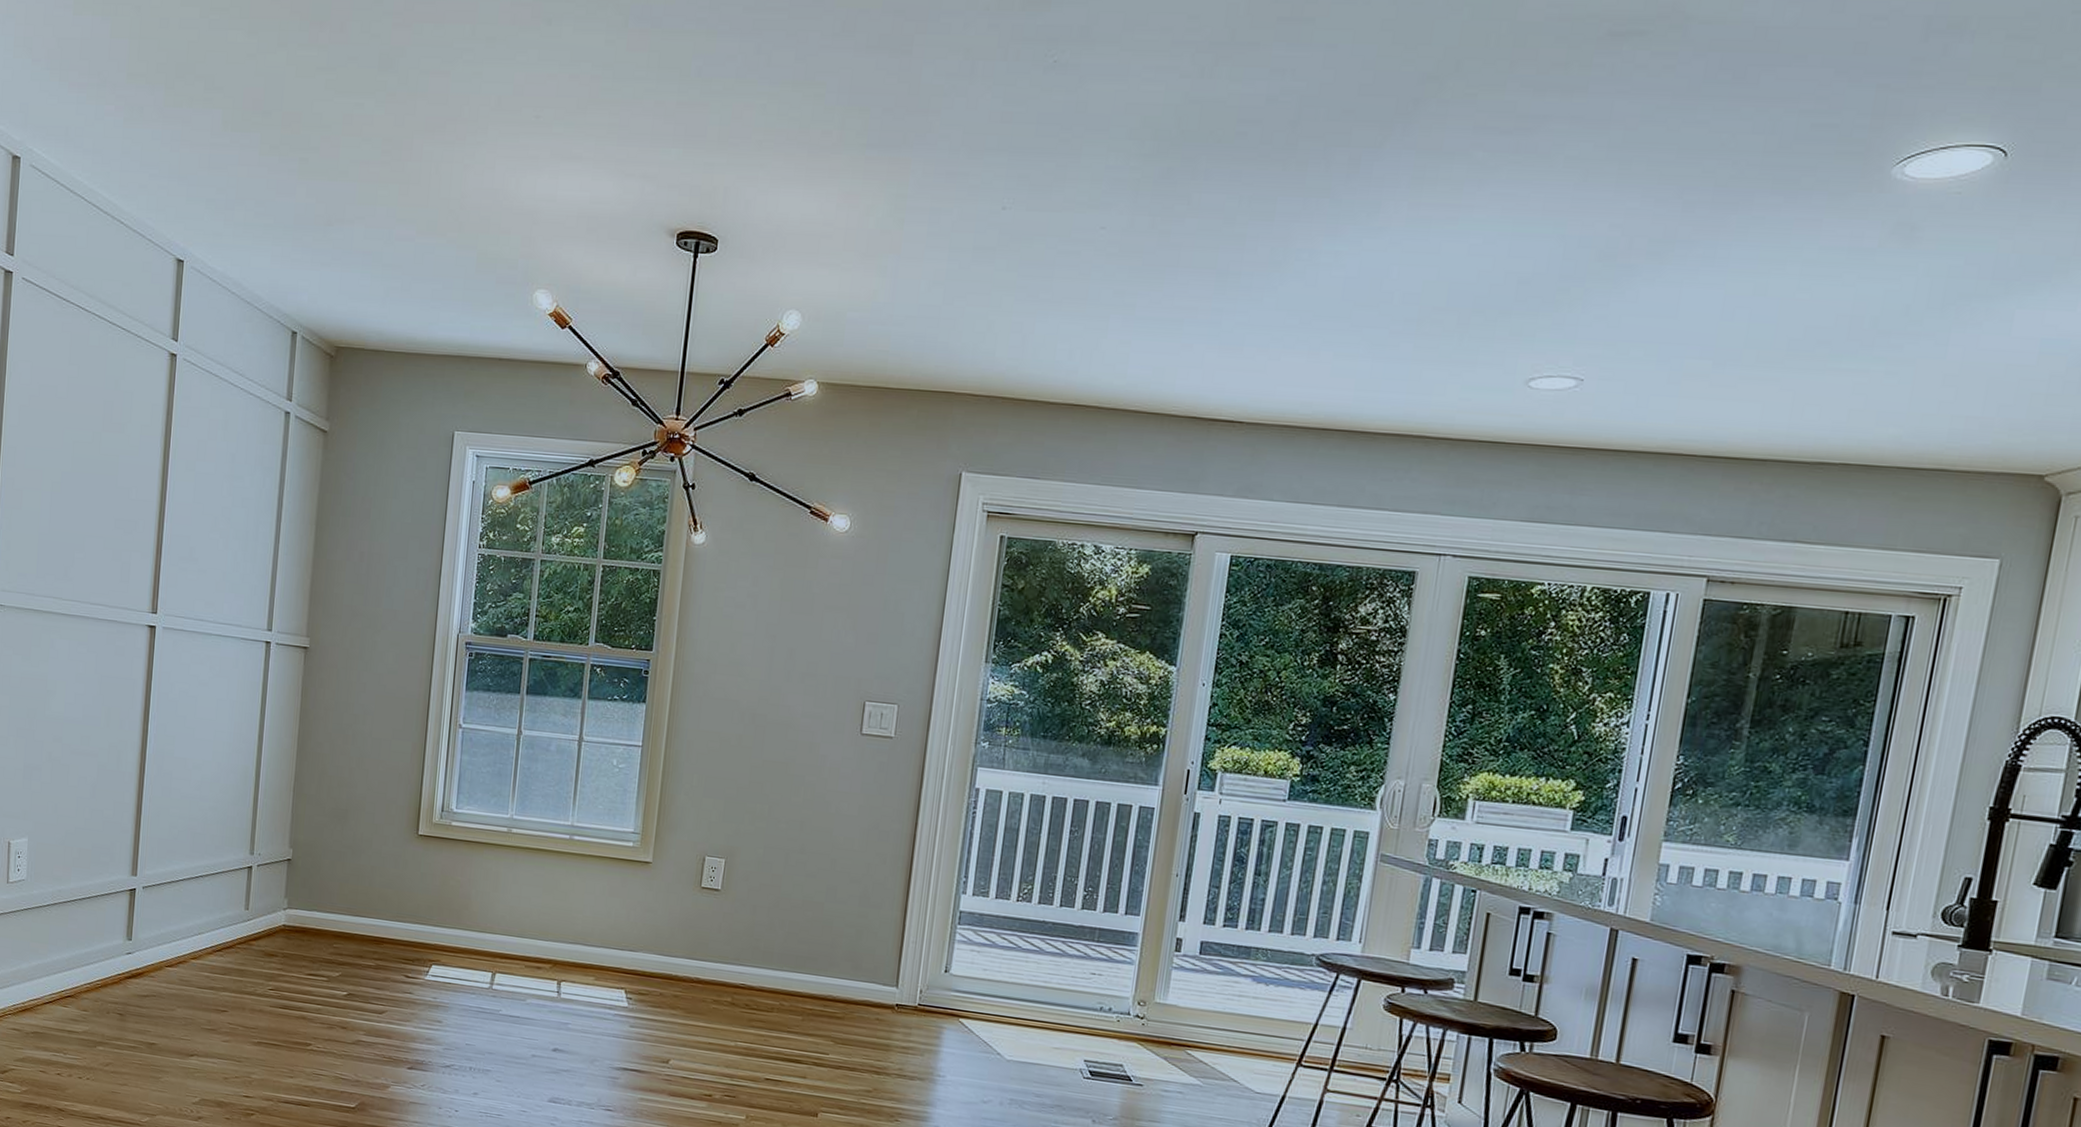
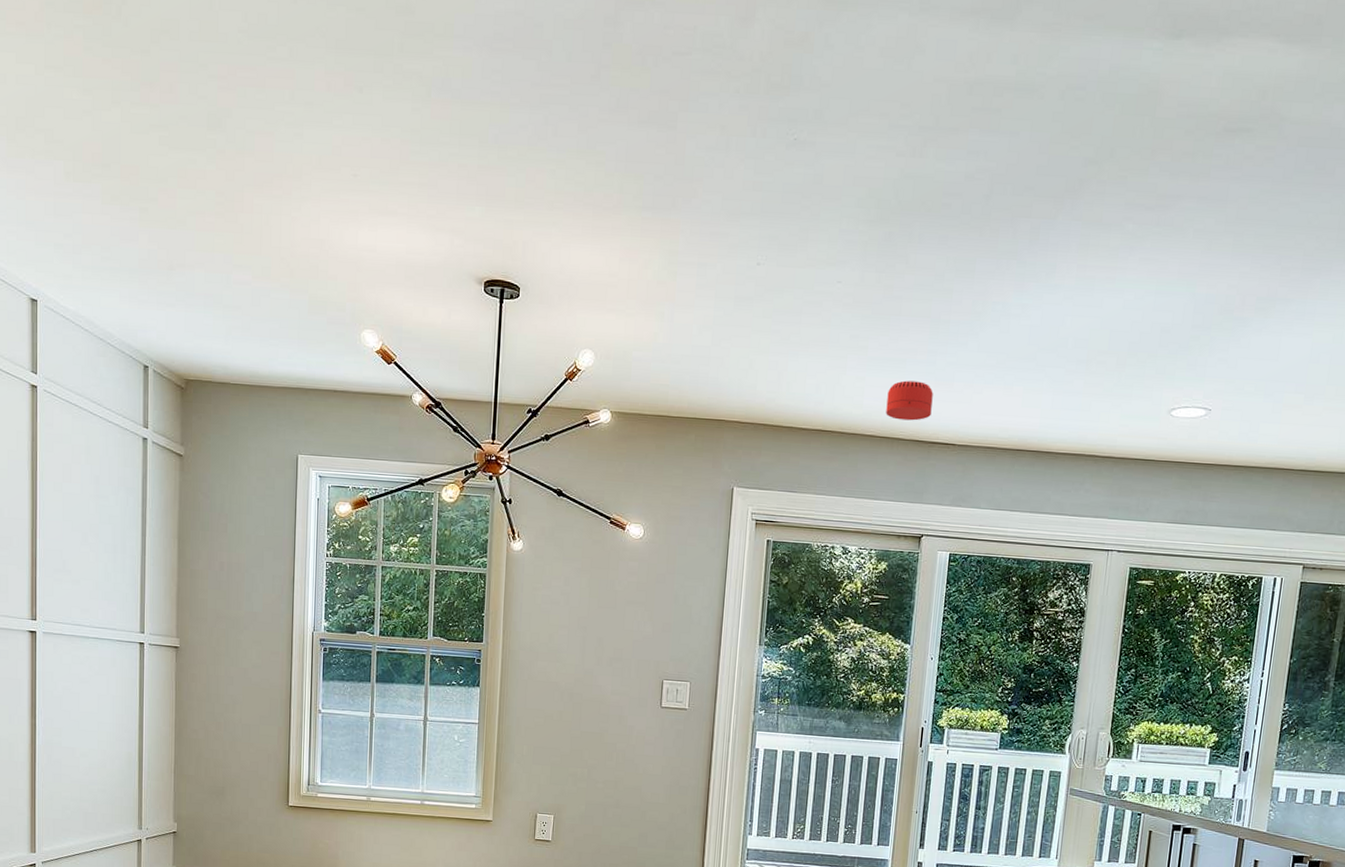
smoke detector: none [1155,345,1217,394] -> present [886,380,933,421]

